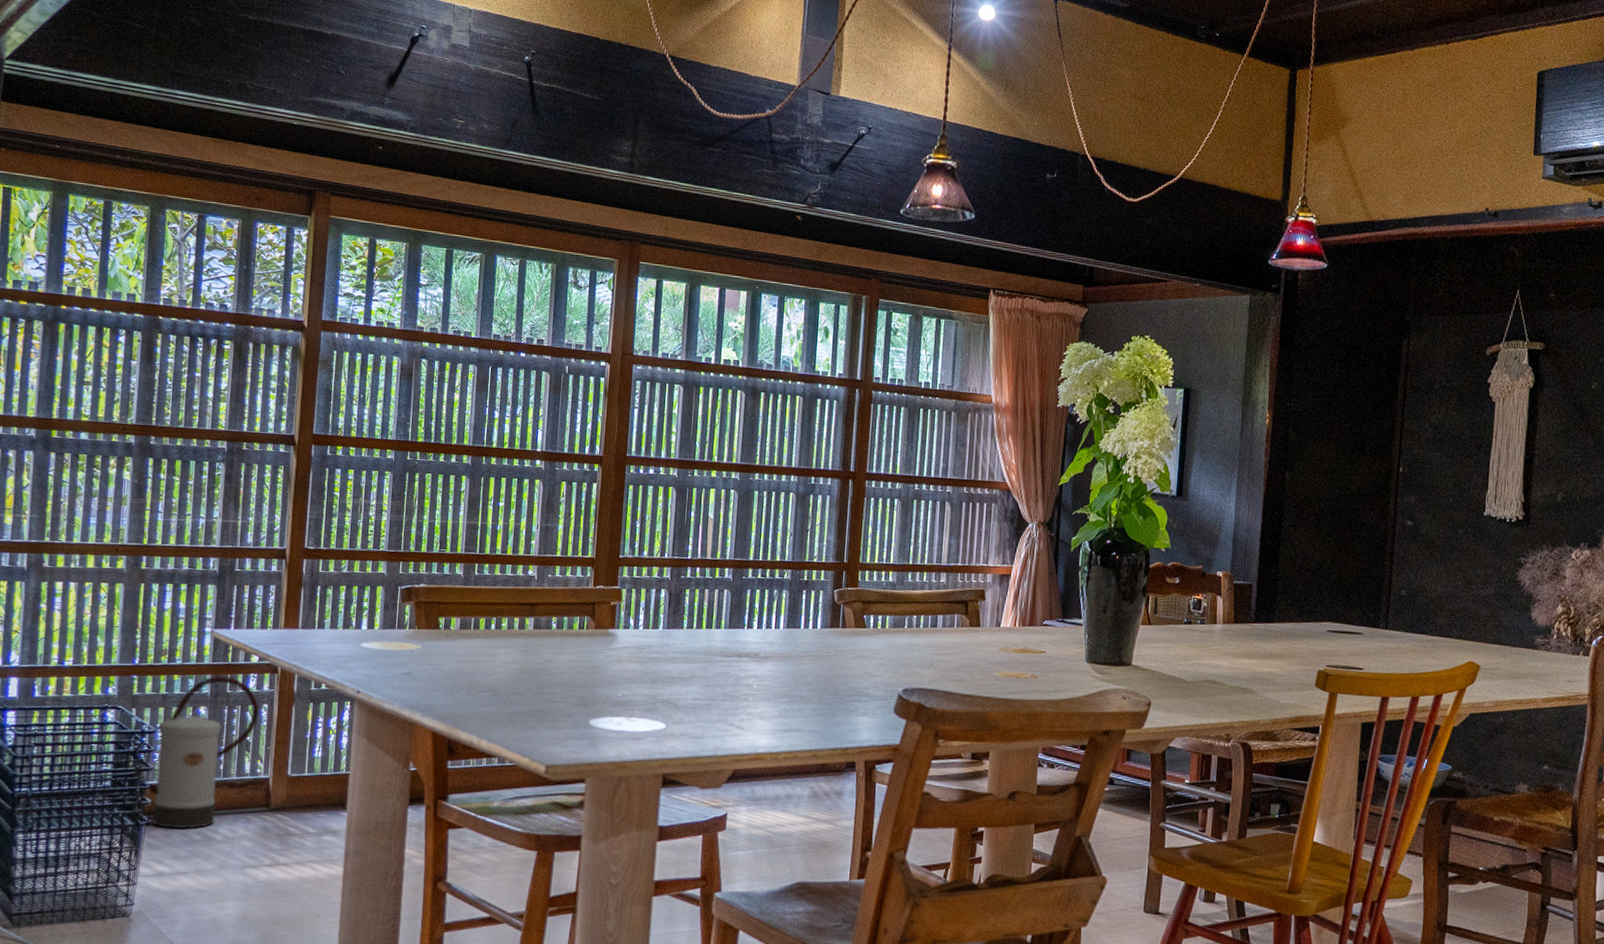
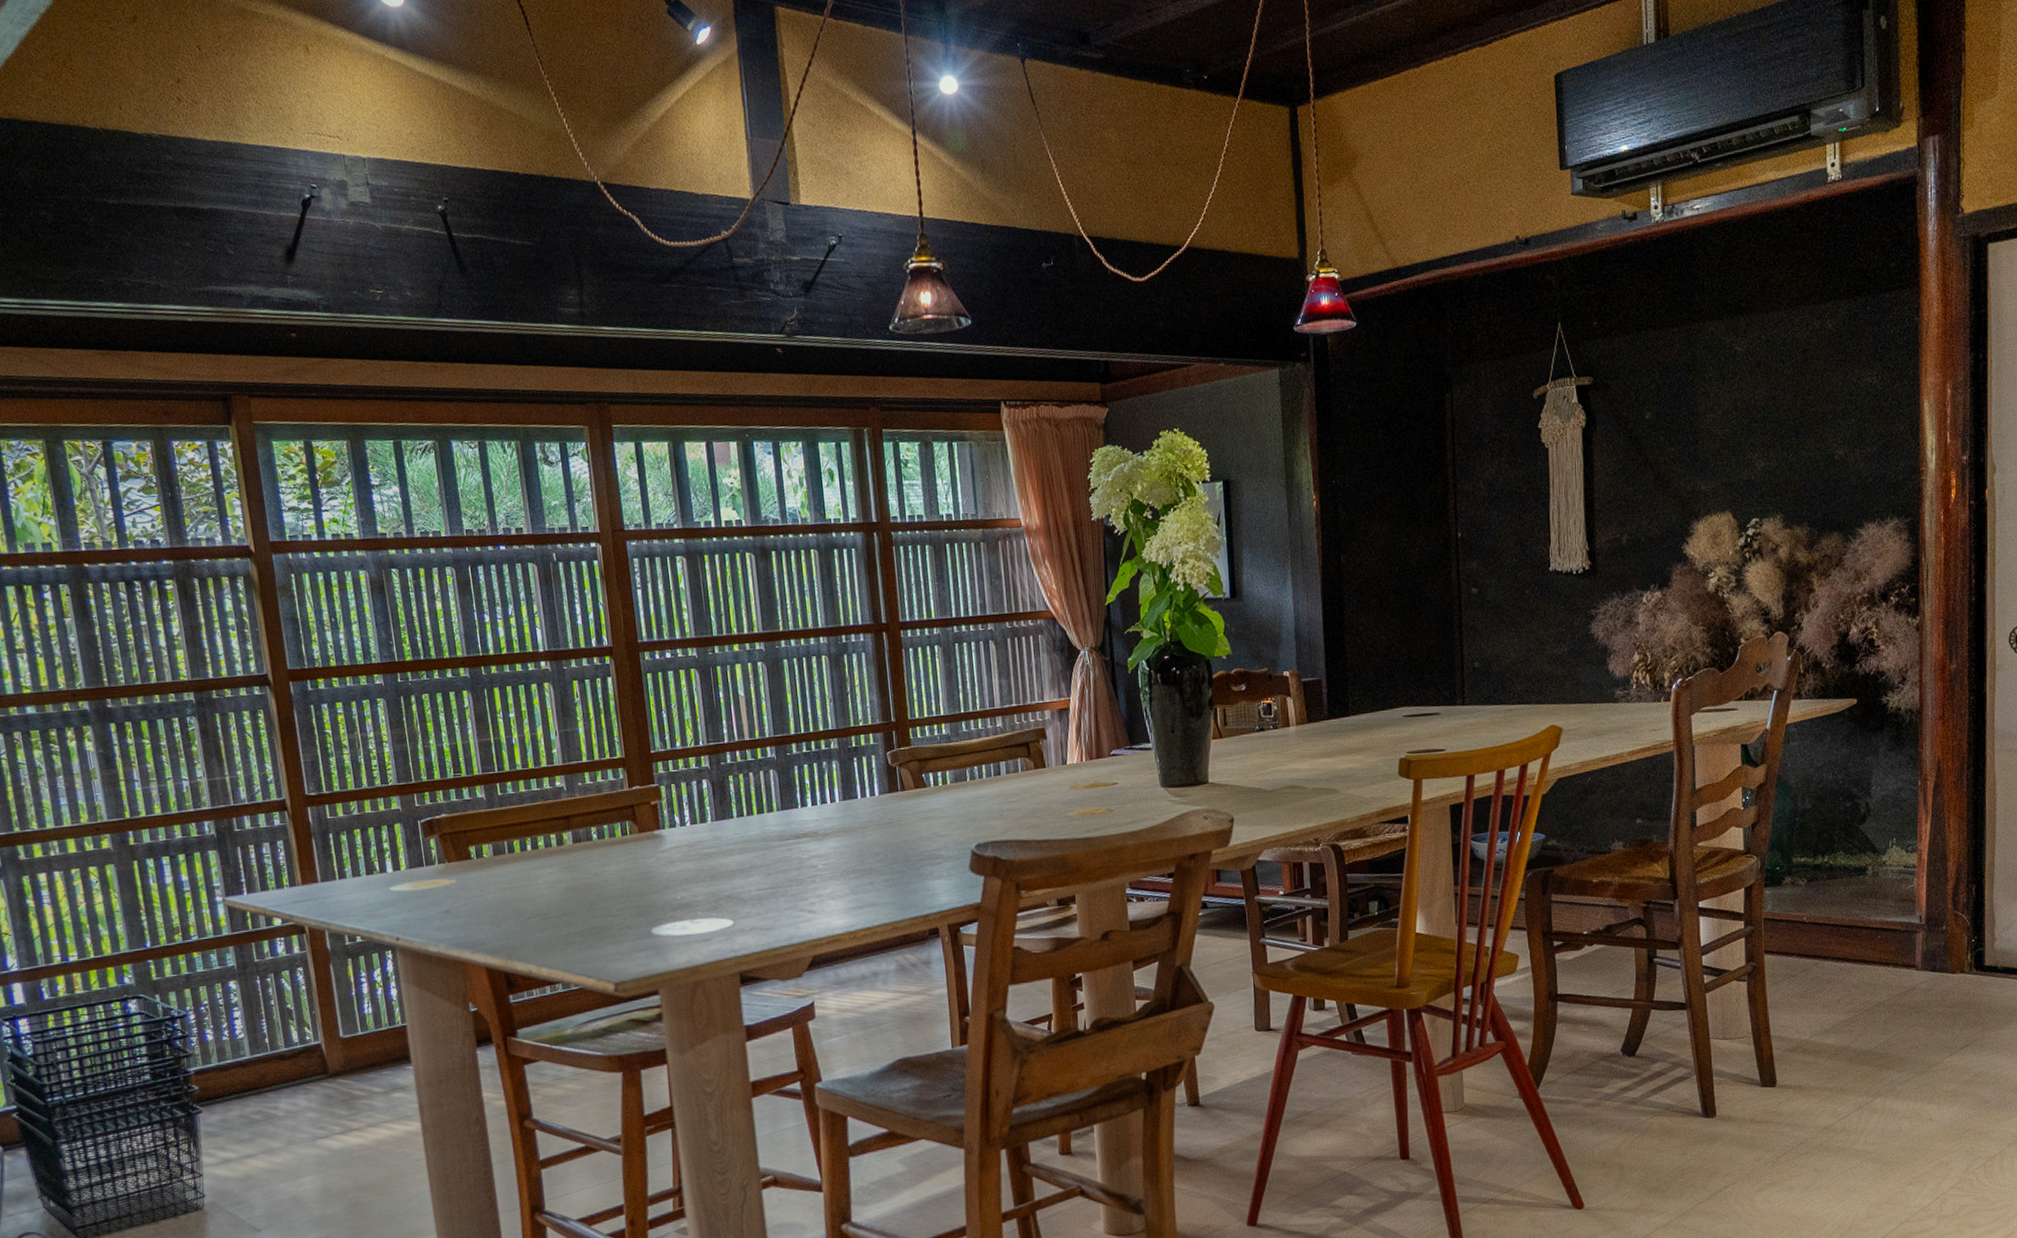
watering can: present [146,676,259,829] -> none [178,945,295,1114]

